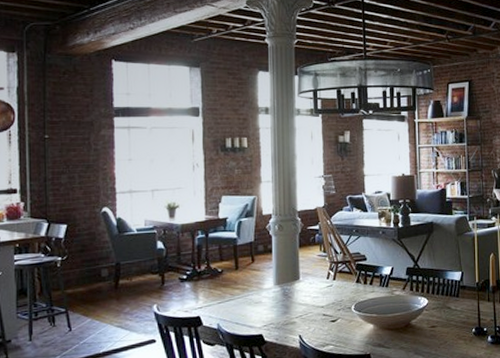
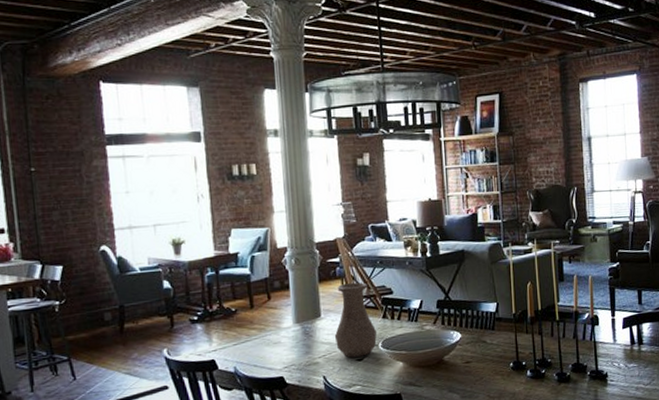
vase: none [311,249,351,319] -> present [334,282,377,358]

